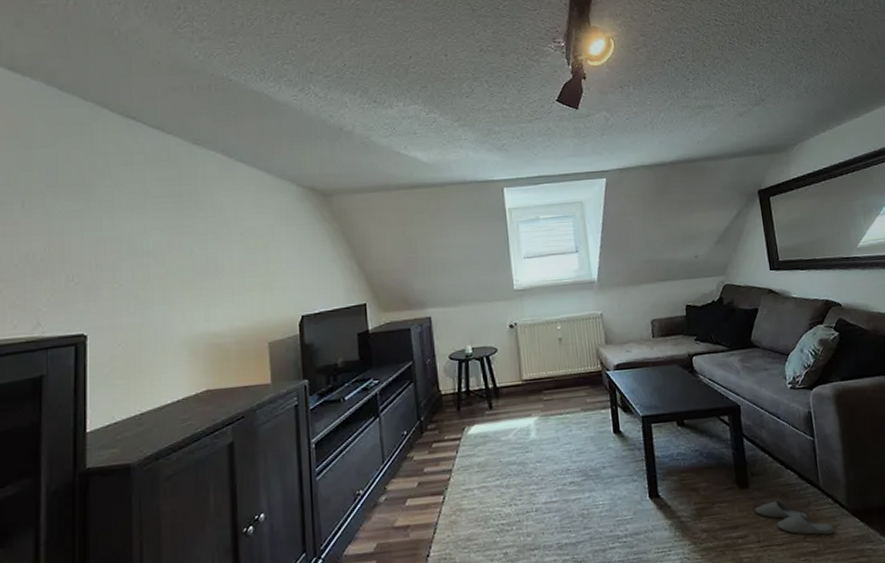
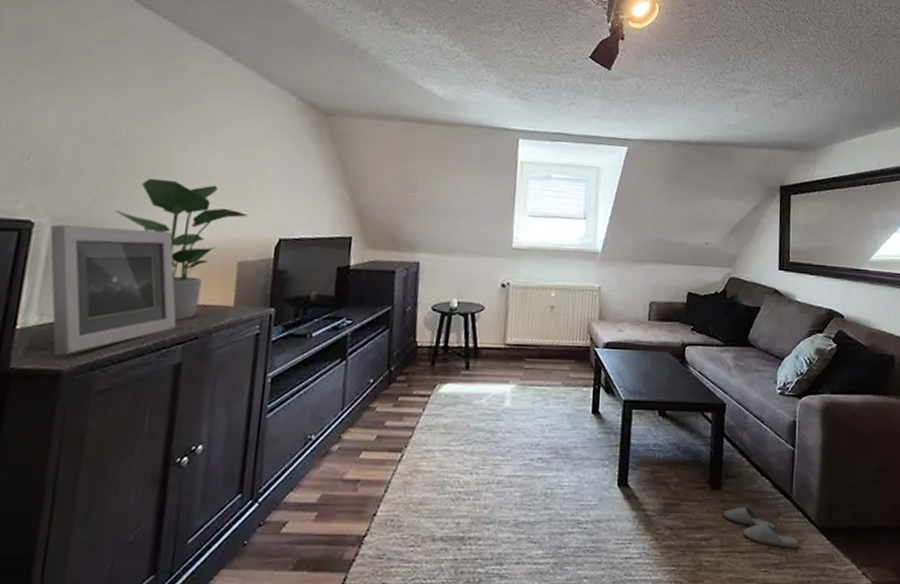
picture frame: none [102,324,224,451] -> present [50,225,177,356]
potted plant: none [154,276,271,404] -> present [114,178,248,320]

